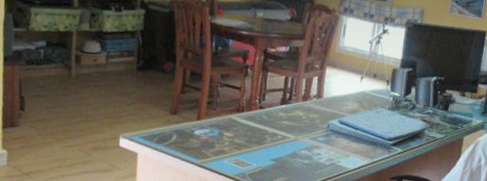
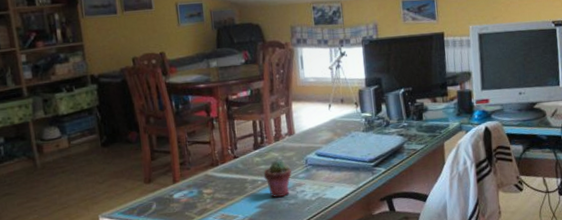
potted succulent: none [284,119,313,155] -> present [263,159,292,197]

